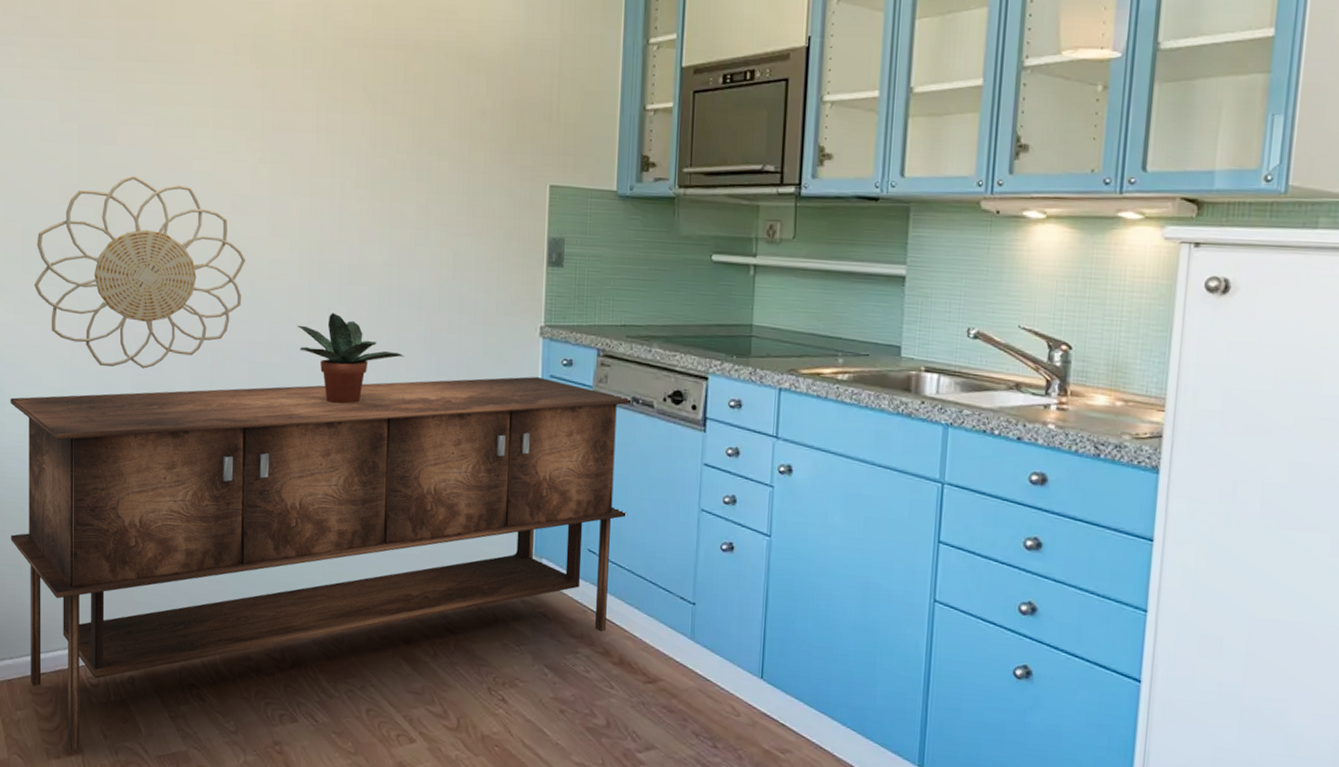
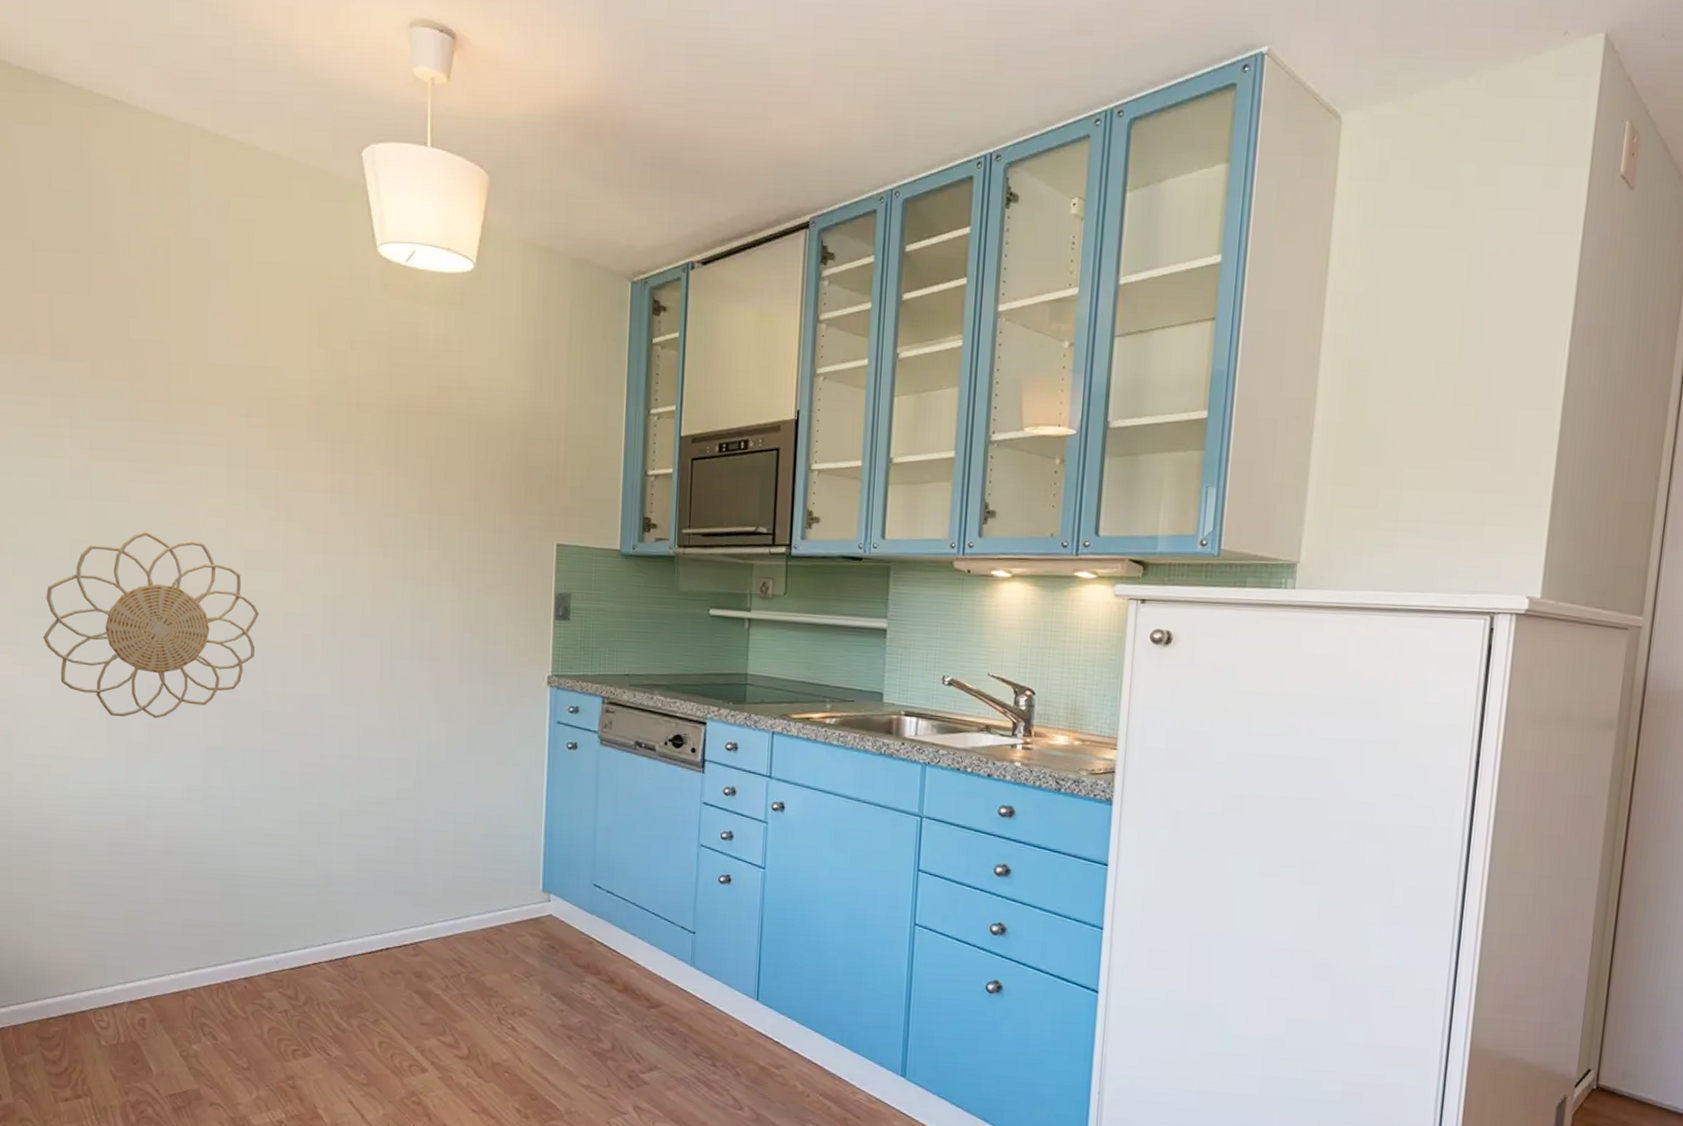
sideboard: present [10,376,633,752] -> none [17,722,636,1094]
potted plant: present [297,313,405,404] -> none [310,664,417,751]

